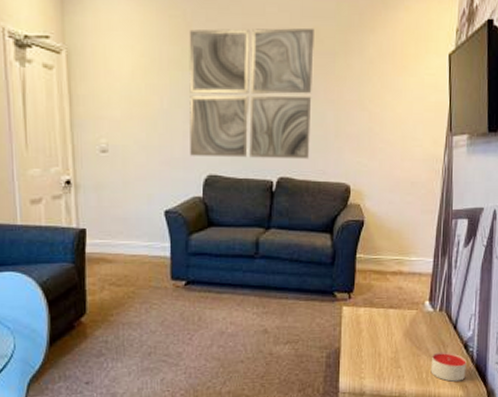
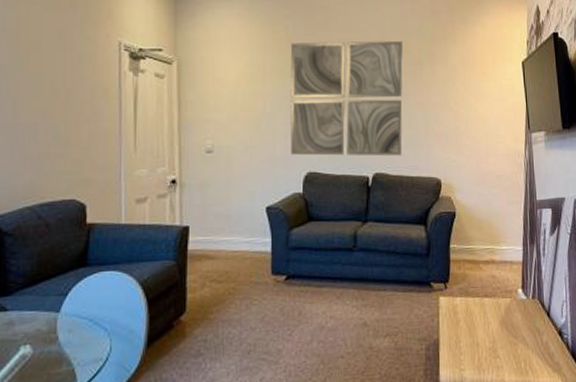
candle: present [430,352,467,382] -> none [528,339,563,371]

